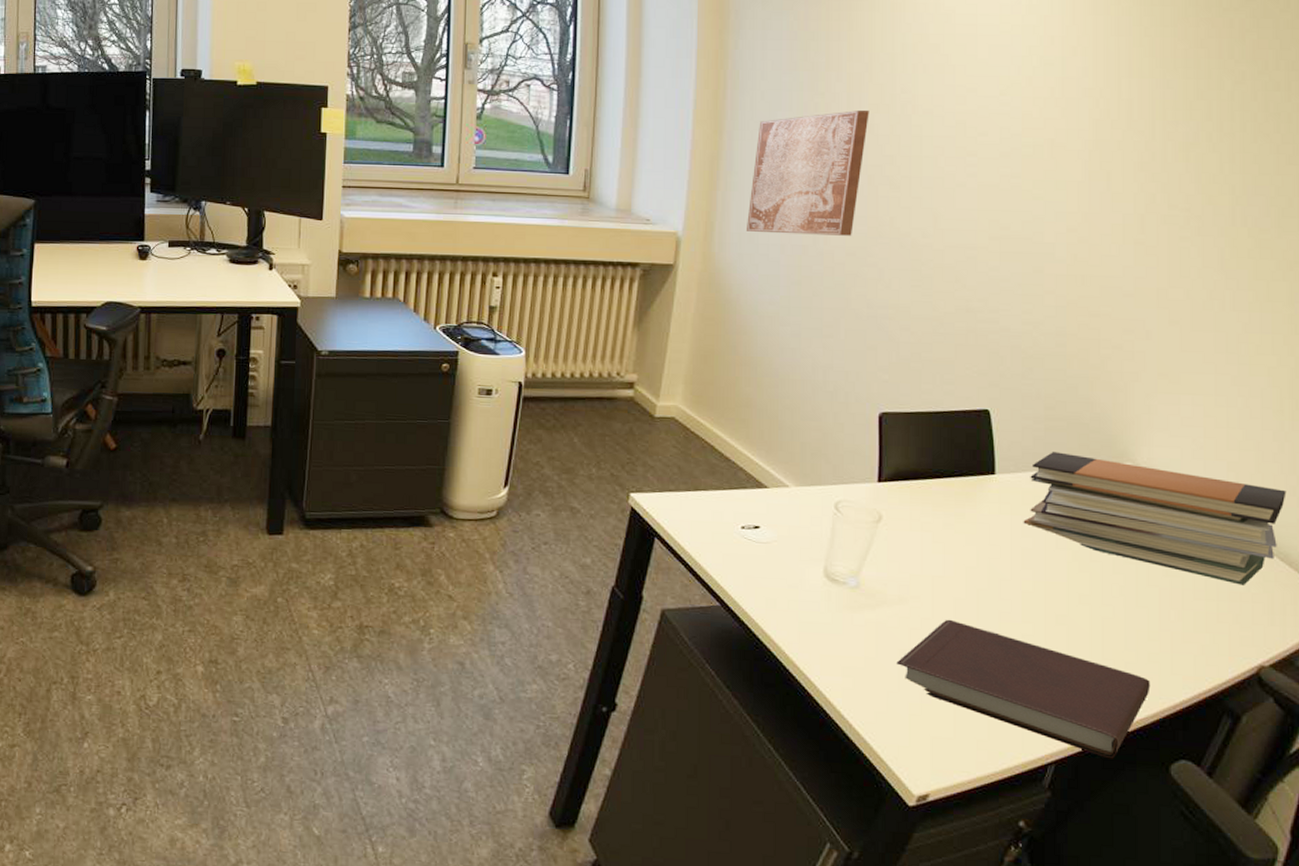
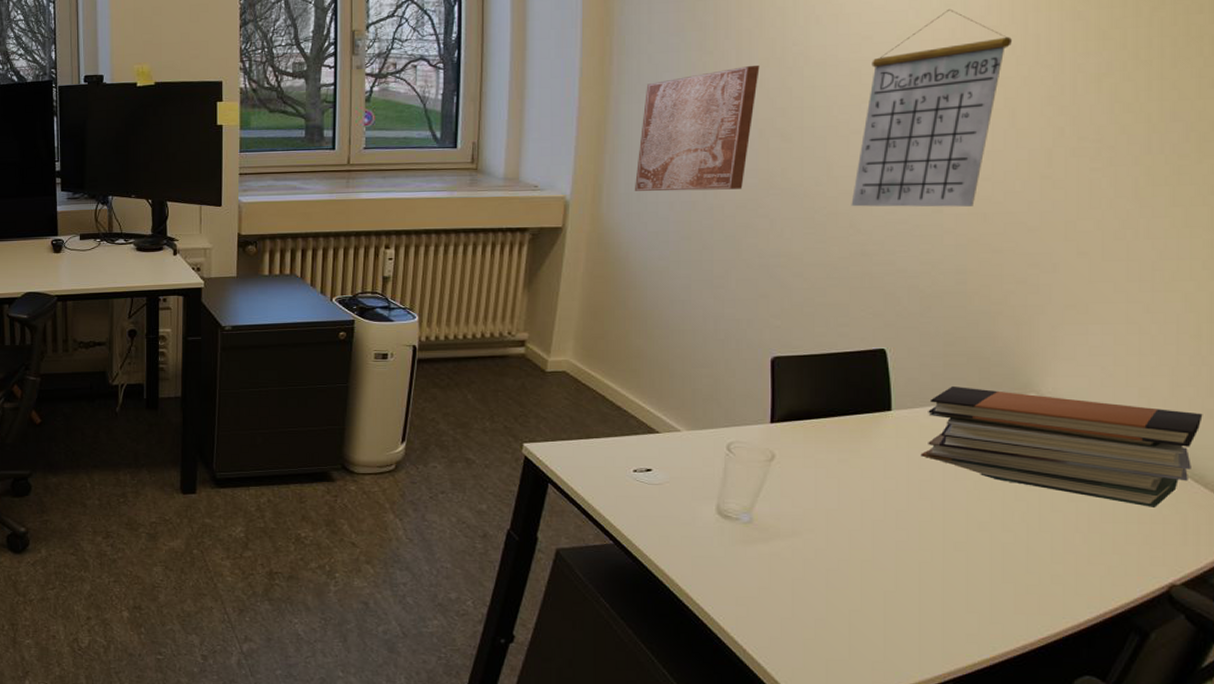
notebook: present [896,619,1151,759] -> none [790,549,1053,676]
calendar: none [956,67,1106,268] -> present [851,8,1012,207]

